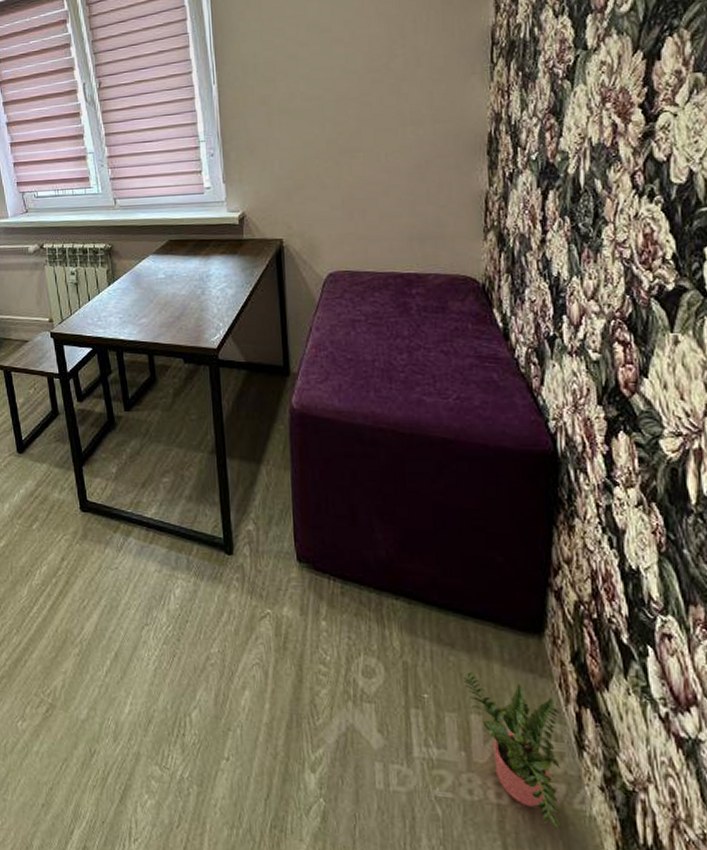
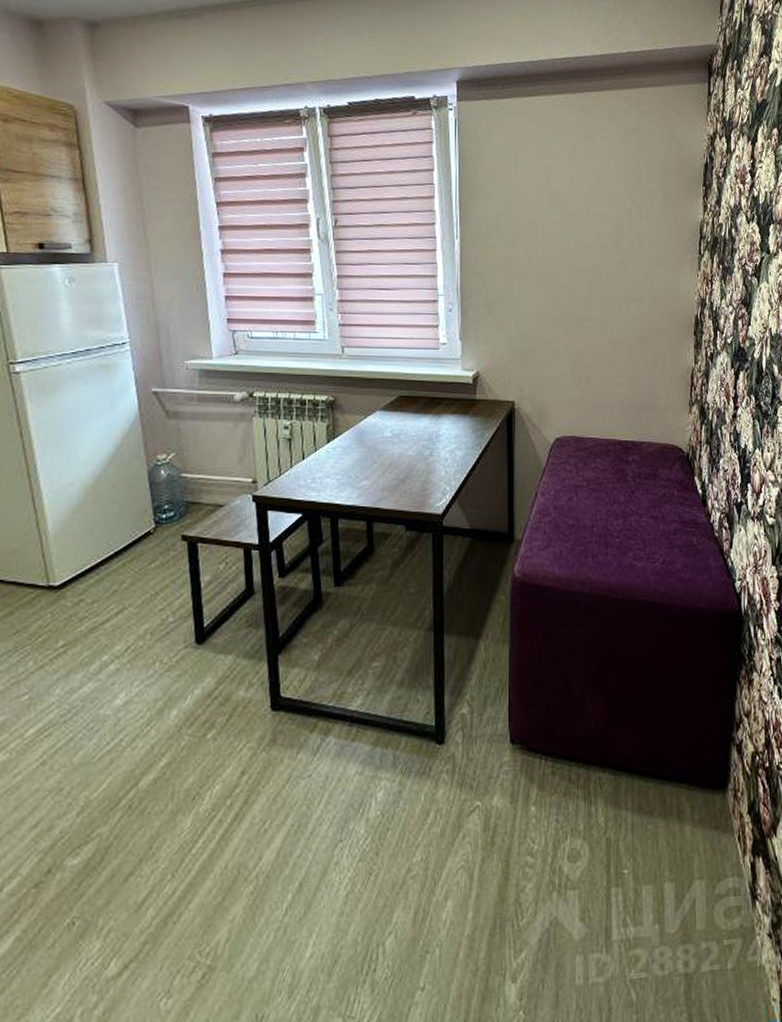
potted plant: present [463,672,560,828] -> none [660,839,738,985]

